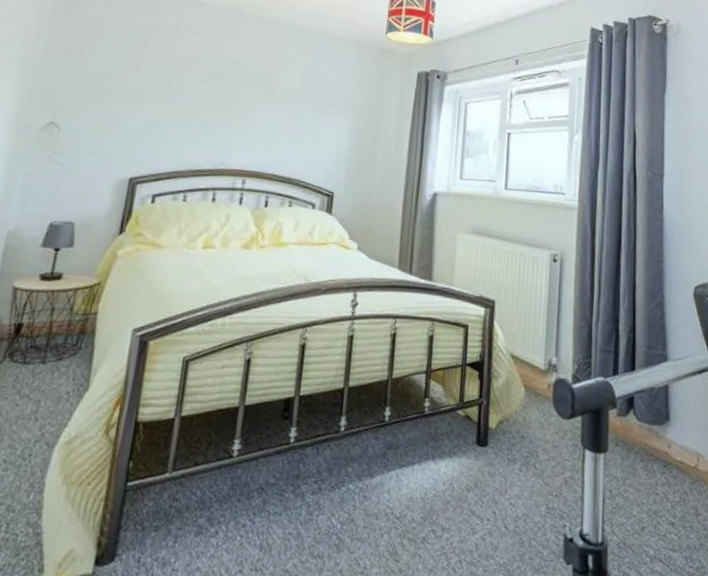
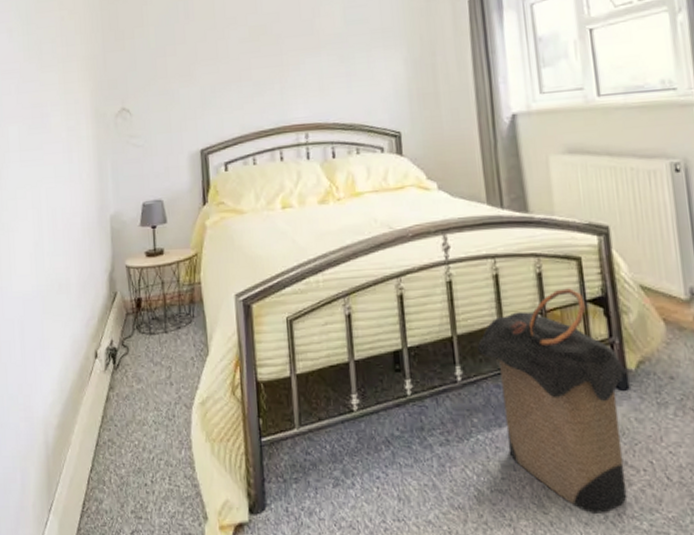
laundry hamper: none [365,351,492,560] -> present [478,288,632,513]

